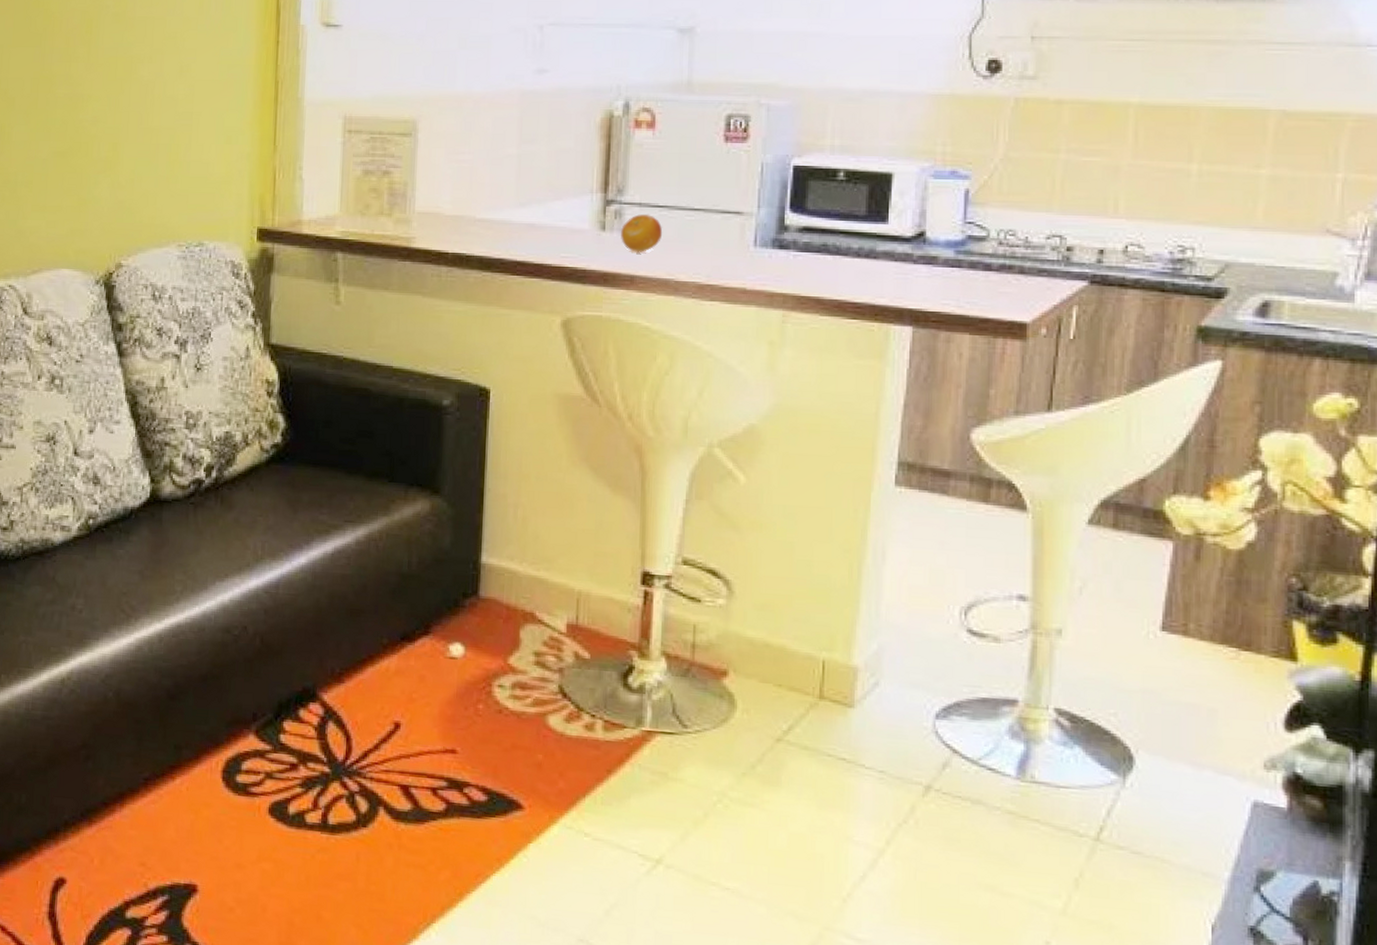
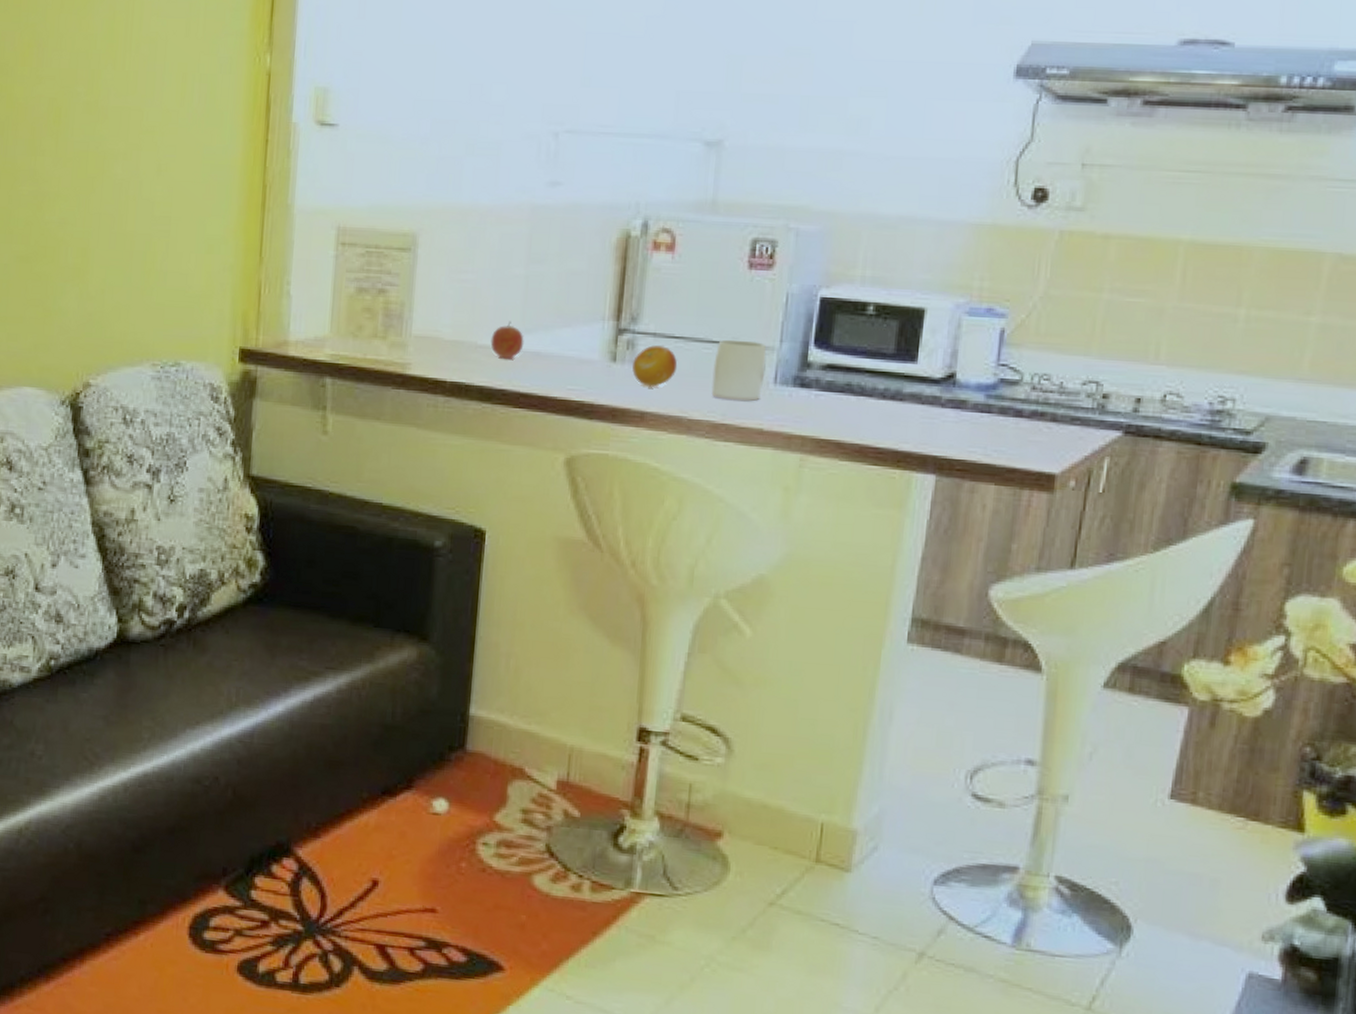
fruit: none [488,196,519,231] -> present [490,321,524,359]
mug: none [696,207,746,264] -> present [711,339,767,402]

